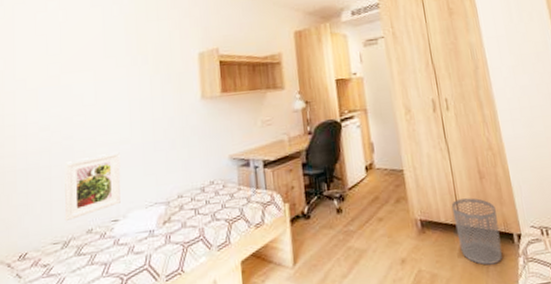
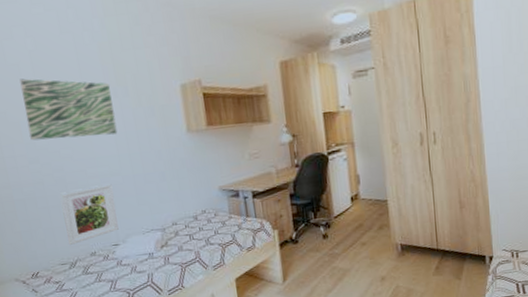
wall art: none [45,47,133,108] -> present [19,78,118,141]
waste bin: present [451,198,503,265] -> none [430,225,474,282]

